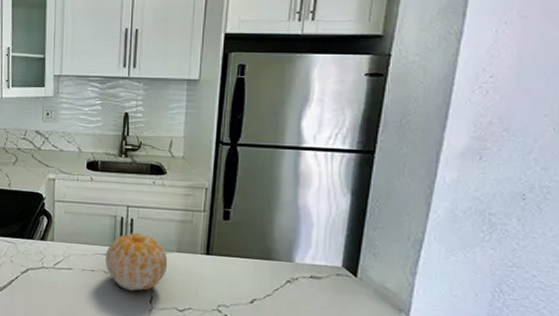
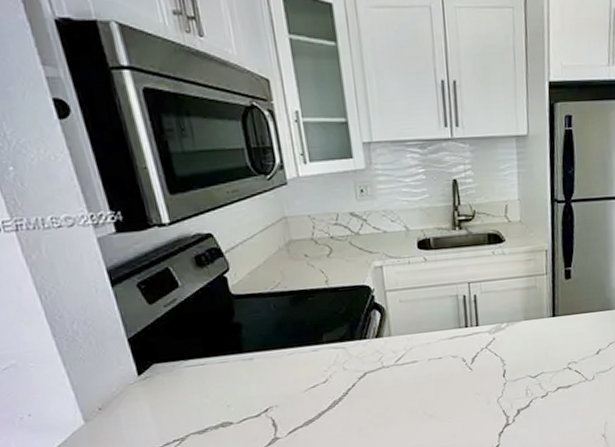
fruit: present [105,233,168,291] -> none [451,308,517,370]

